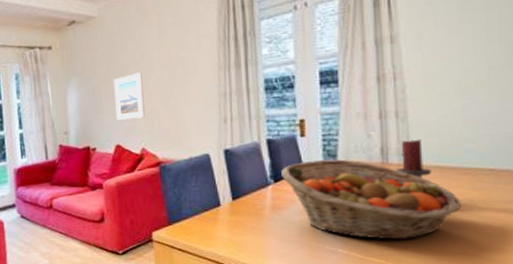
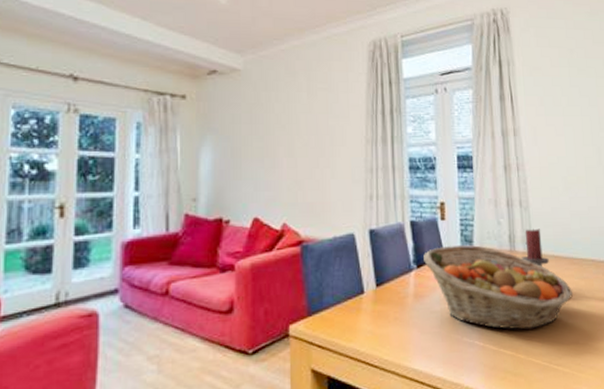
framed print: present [113,72,145,121] -> none [256,137,288,190]

